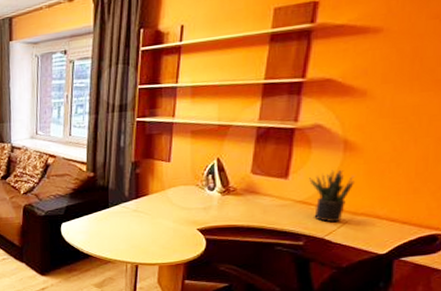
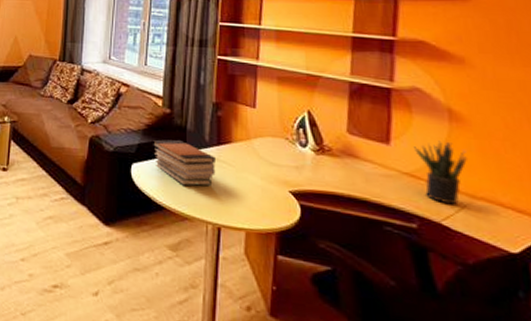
book stack: none [79,198,134,236] -> present [153,139,216,186]

